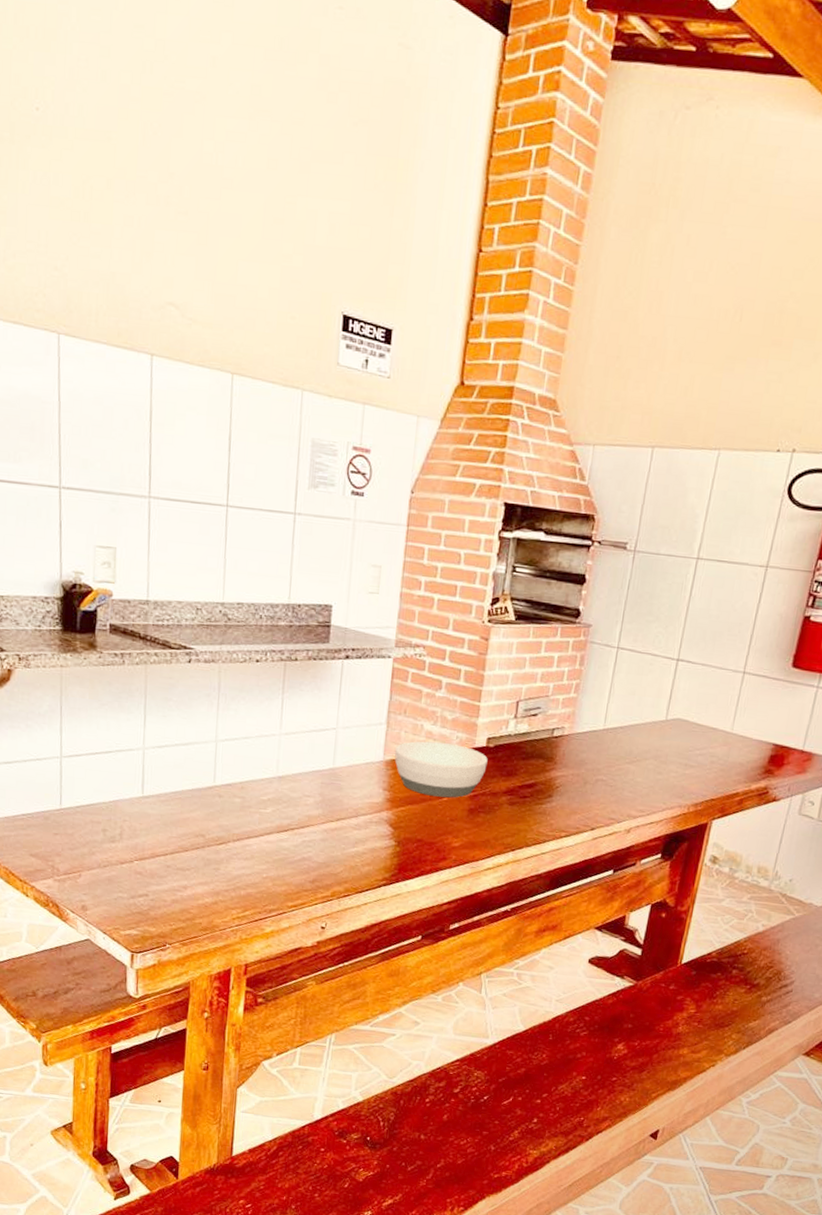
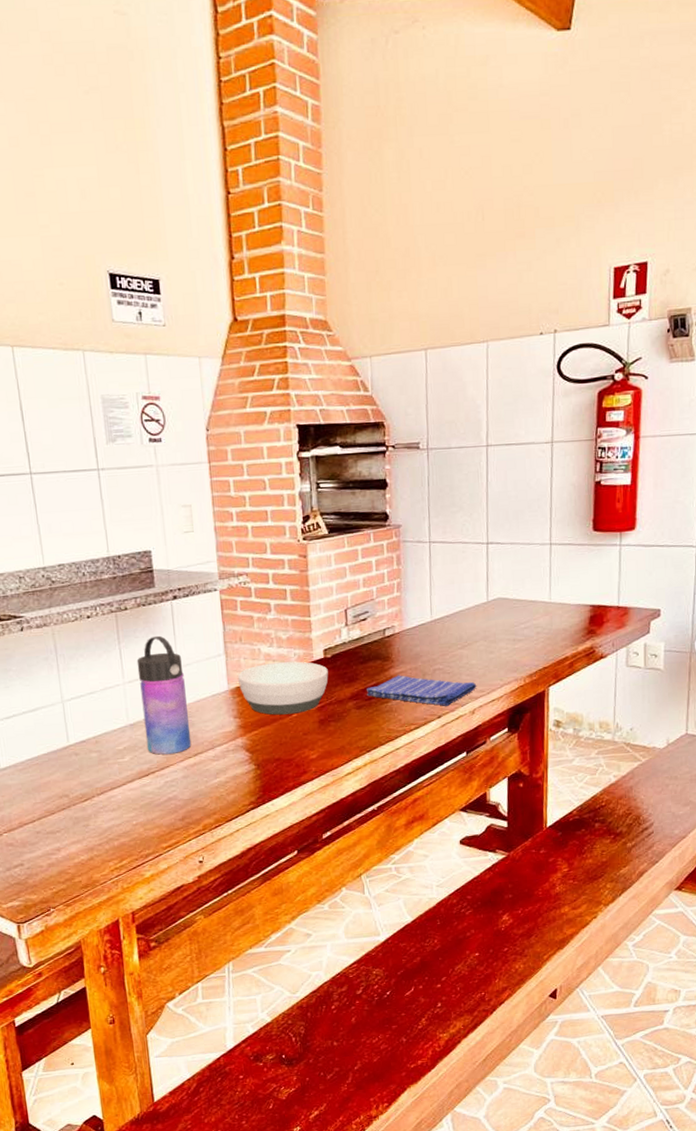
water bottle: none [290,692,342,815] -> present [136,635,192,755]
dish towel: none [523,778,638,820] -> present [367,675,477,706]

